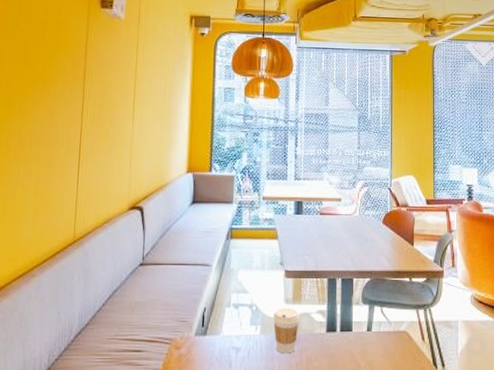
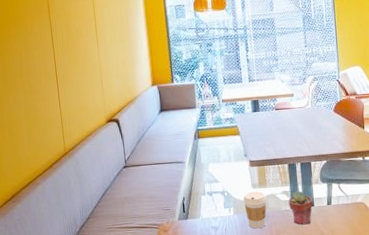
potted succulent: none [324,311,352,353] -> present [288,191,313,225]

